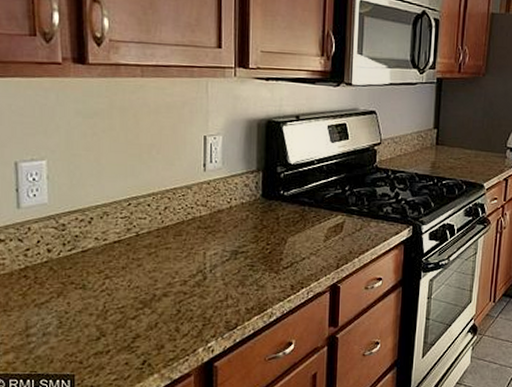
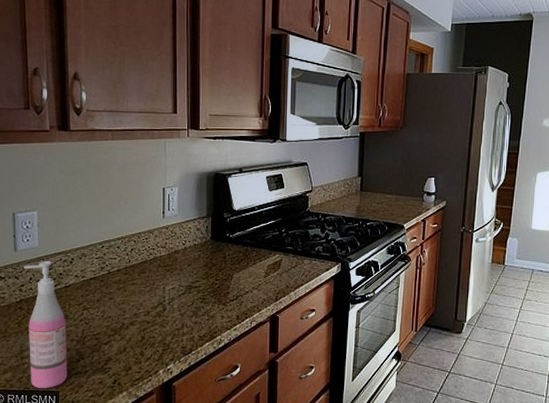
soap dispenser: none [29,220,86,371] -> present [23,261,68,388]

